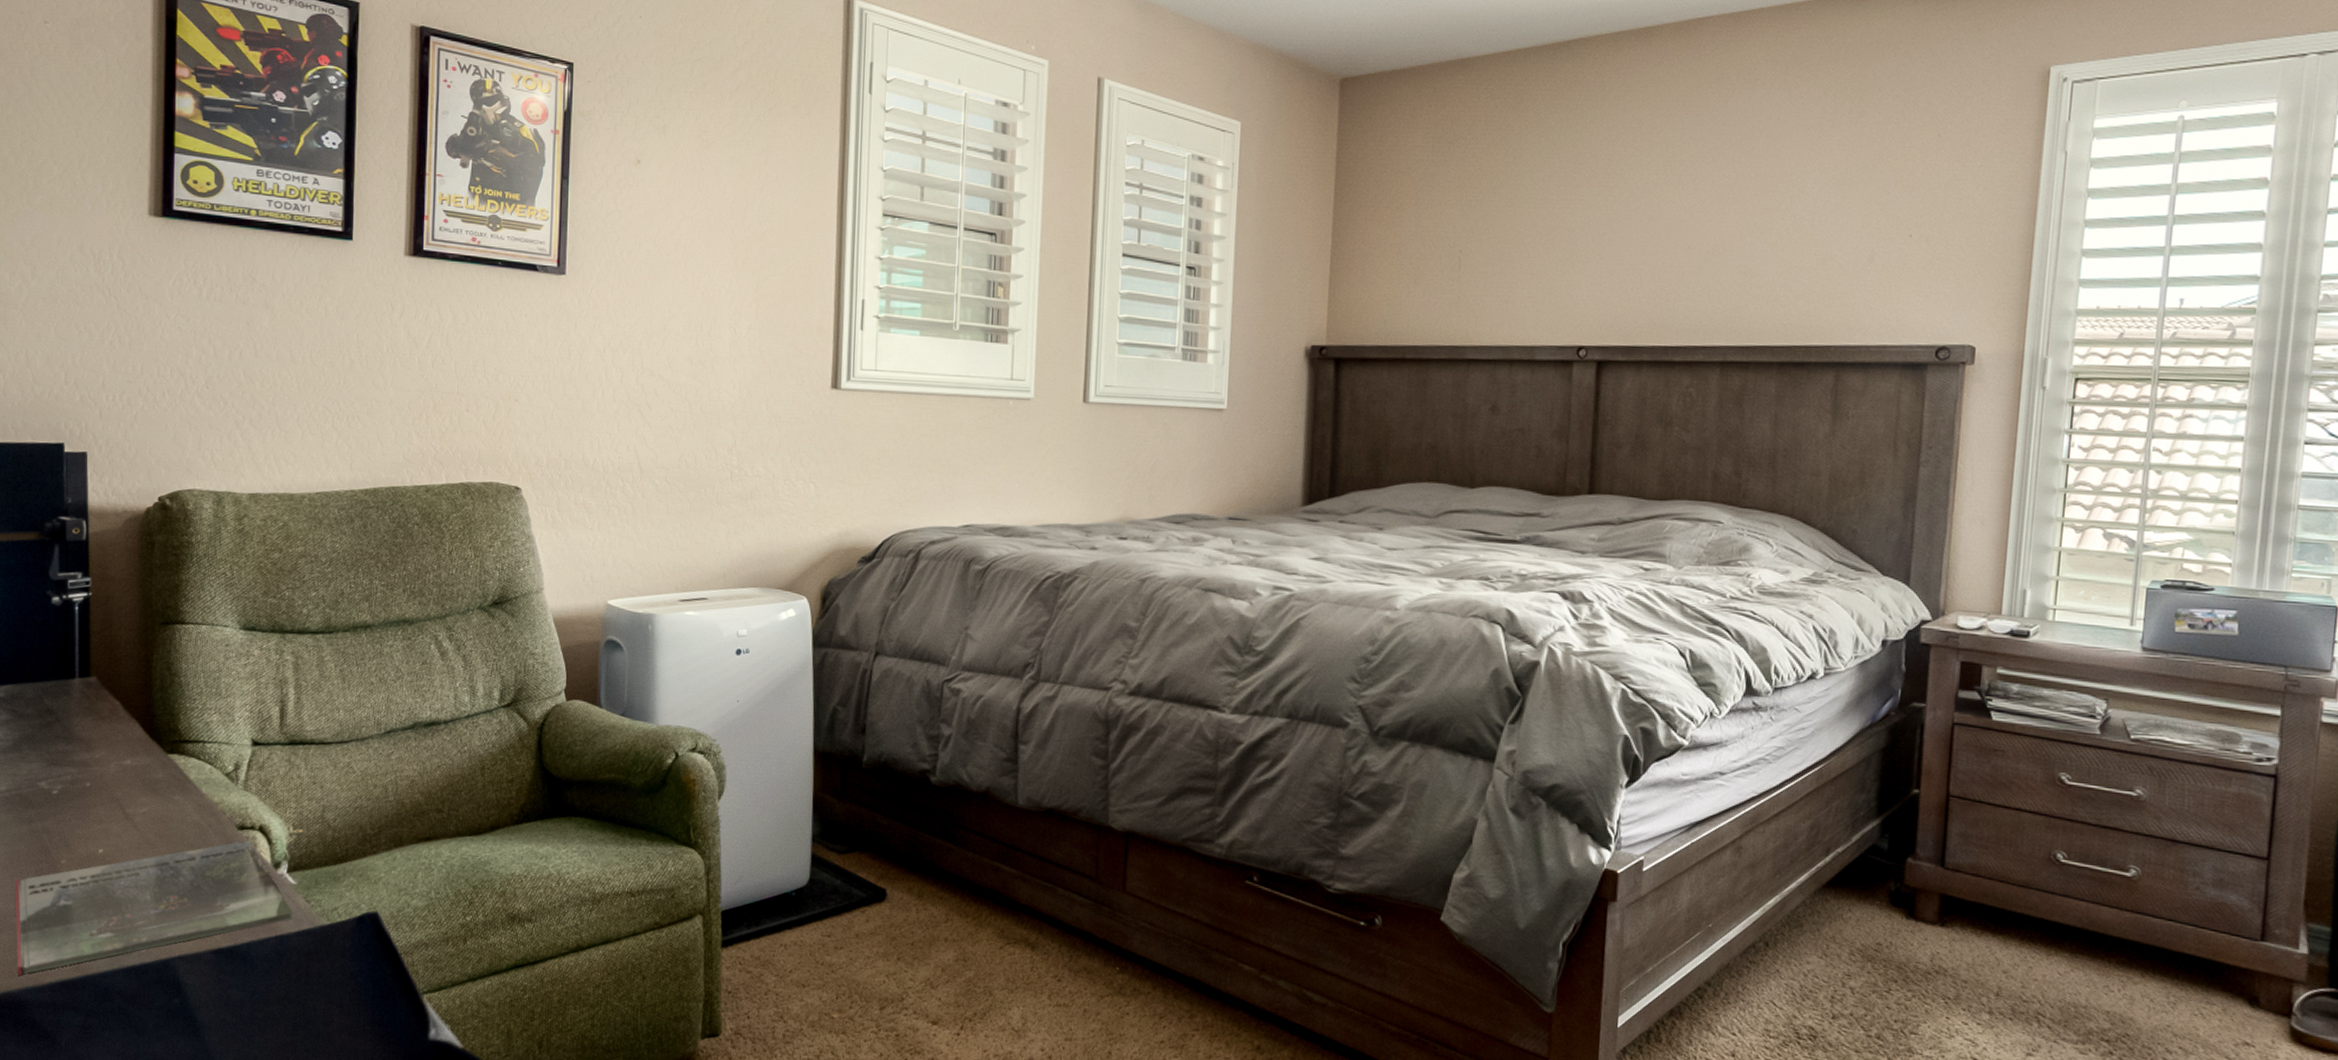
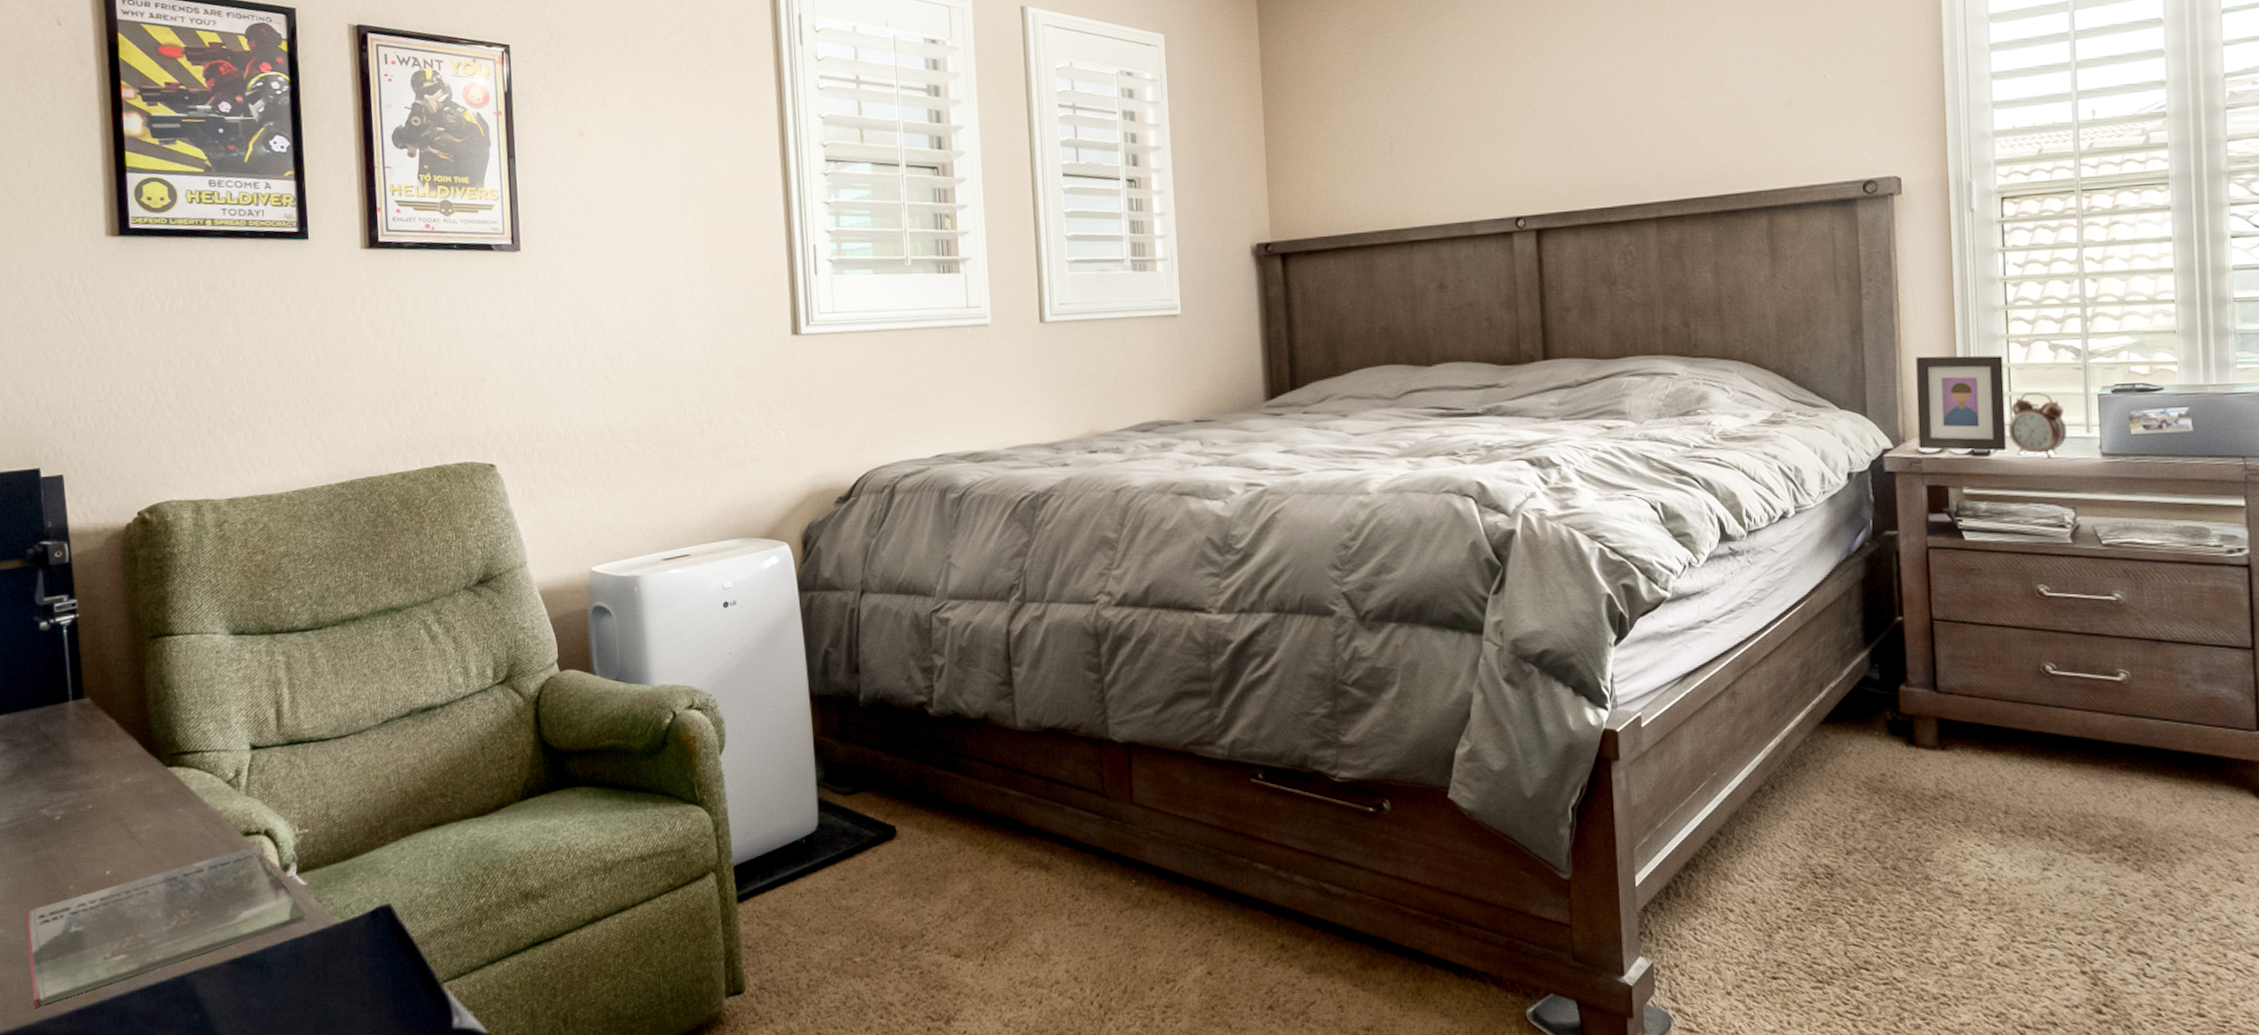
picture frame: none [1957,530,2055,634] -> present [1915,355,2007,451]
alarm clock: none [2050,578,2111,646] -> present [2008,392,2068,458]

